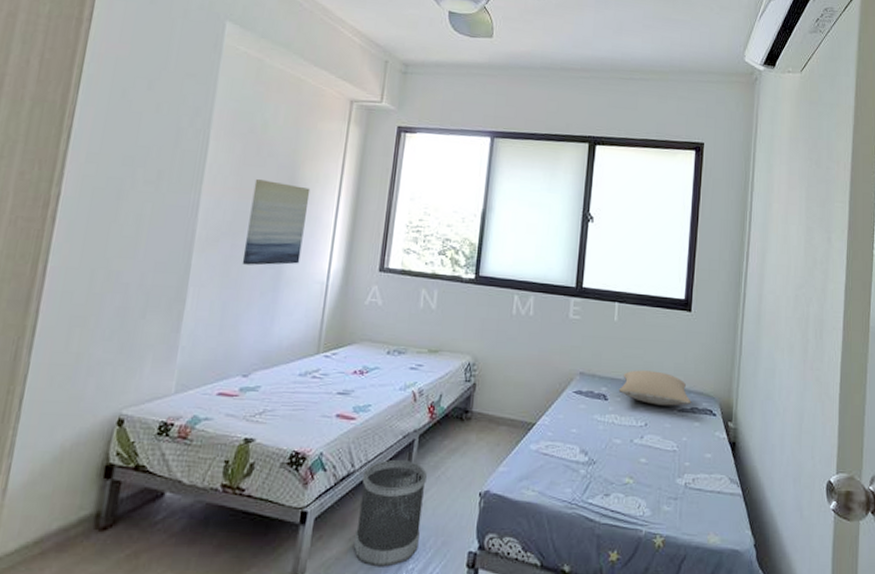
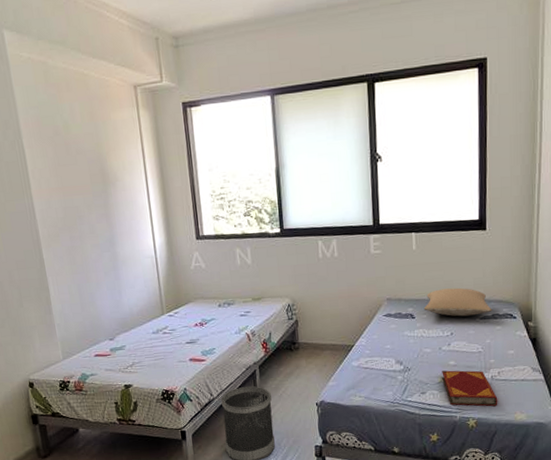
wall art: present [242,179,311,266] -> none [72,176,129,252]
hardback book: none [630,469,690,523] -> present [442,370,498,407]

